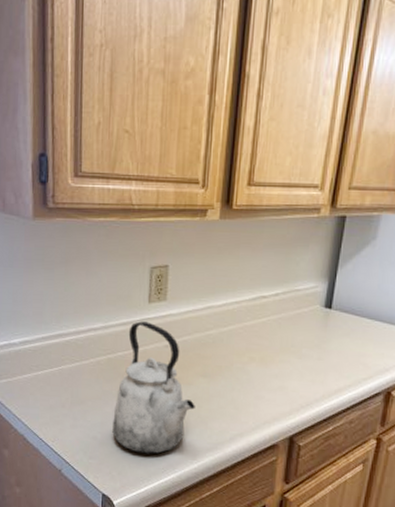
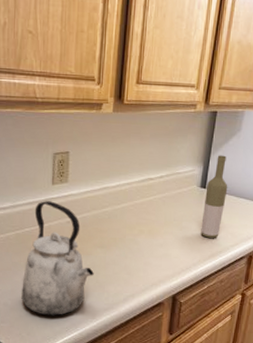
bottle: none [325,268,360,369] -> present [201,155,228,238]

